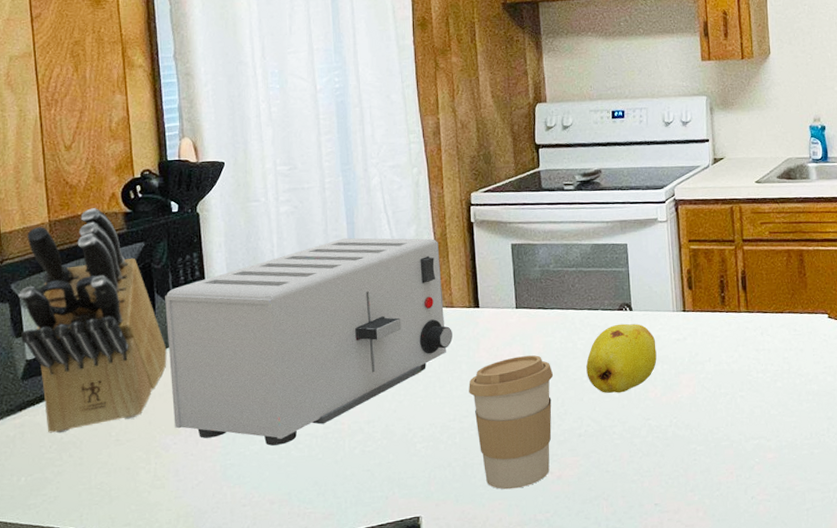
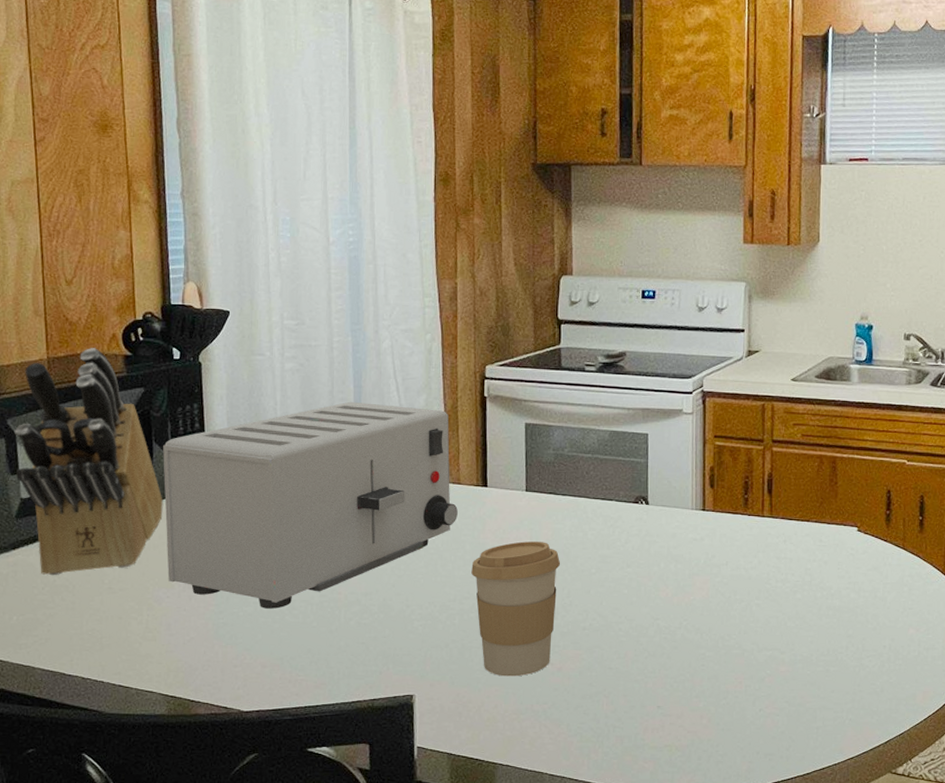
fruit: present [586,323,657,393] -> none [596,517,671,589]

